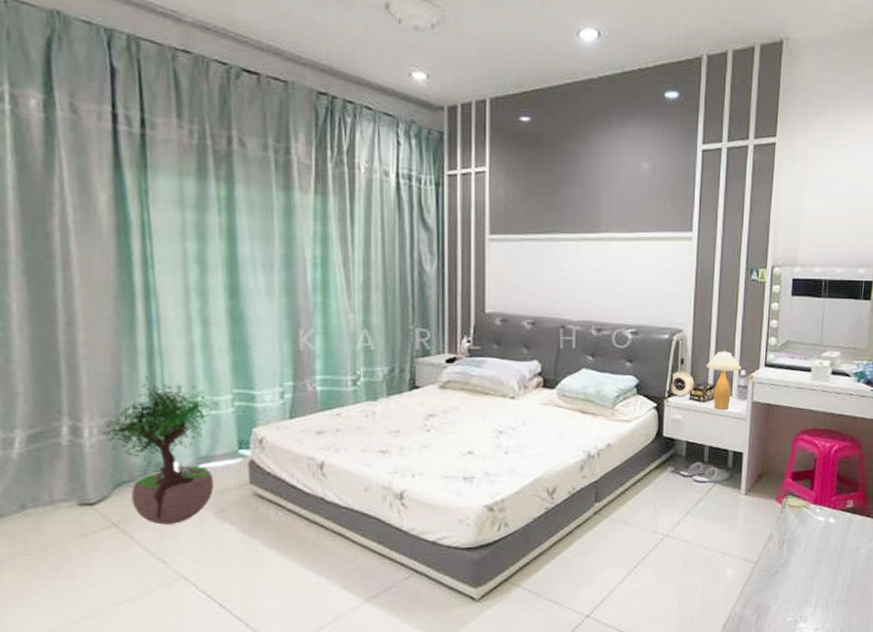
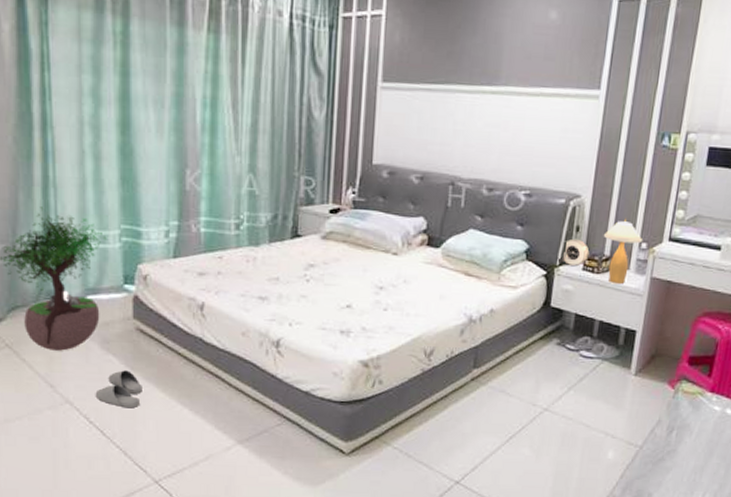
slippers: none [212,538,263,578] -> present [95,370,142,409]

